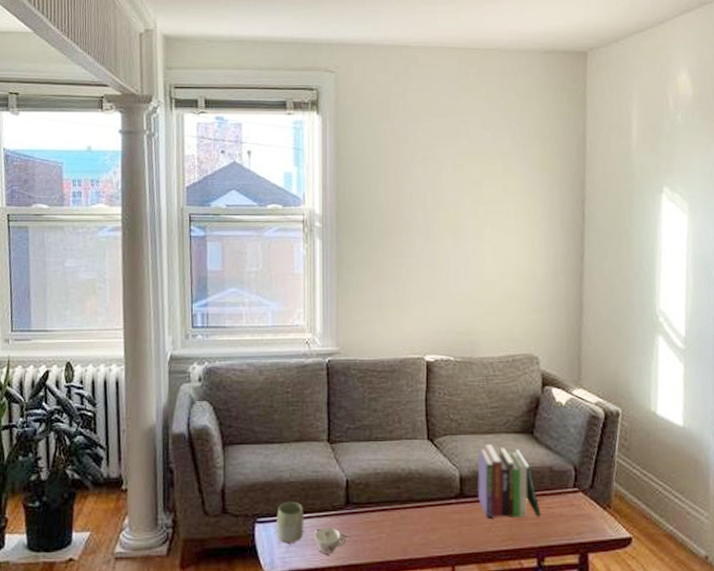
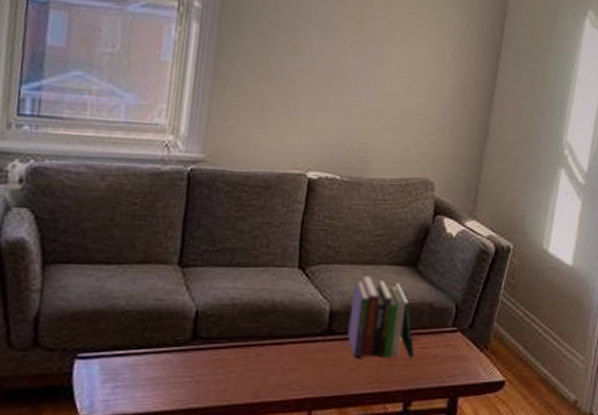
mug: present [276,501,304,543] -> none [101,334,139,383]
teacup: present [314,528,346,555] -> none [148,366,188,397]

